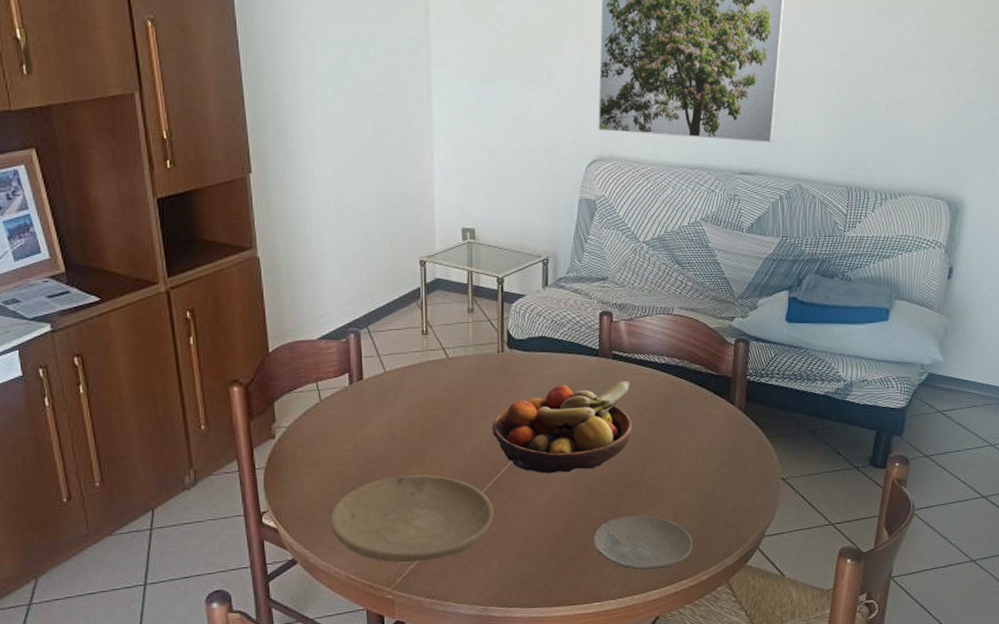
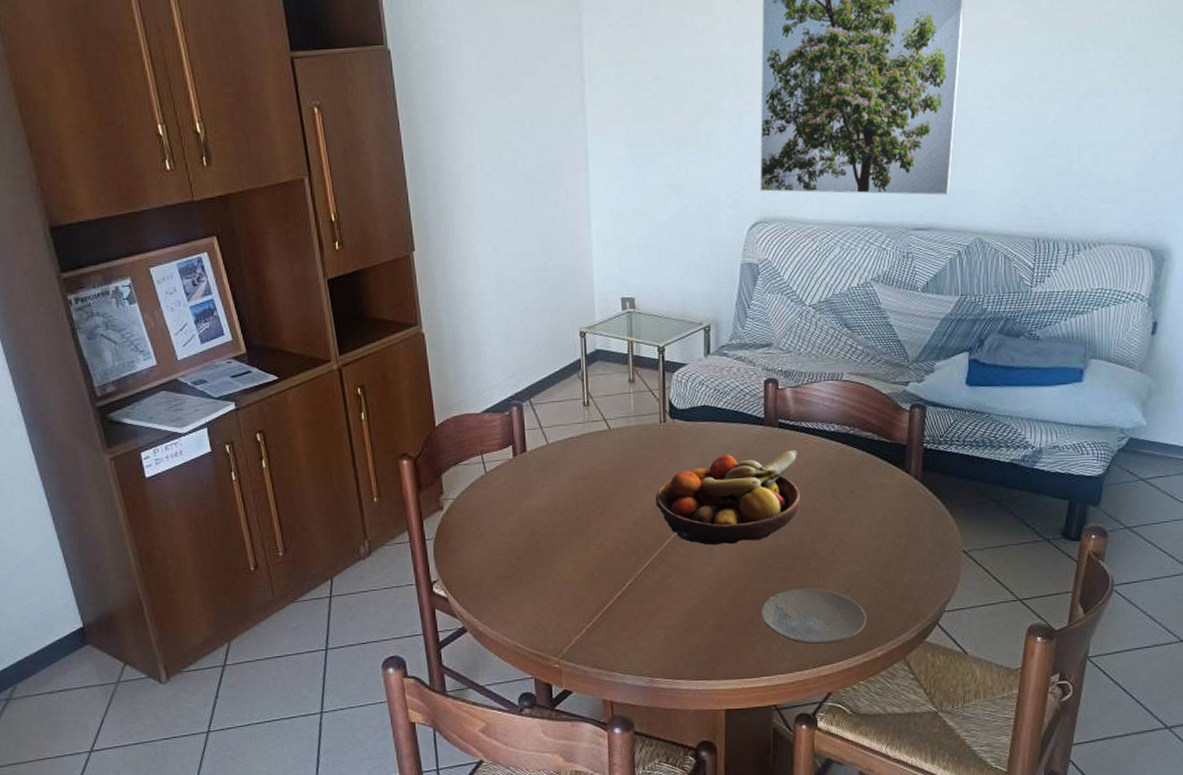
plate: present [329,474,494,563] -> none [496,546,659,633]

